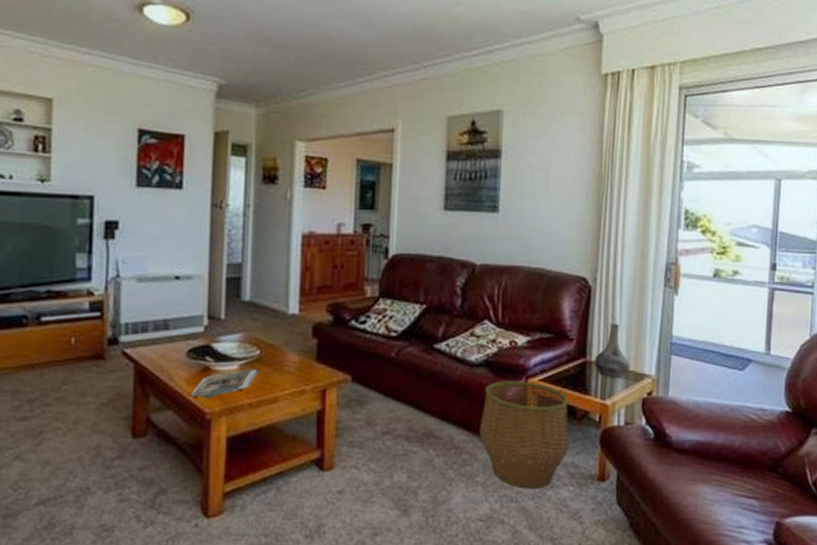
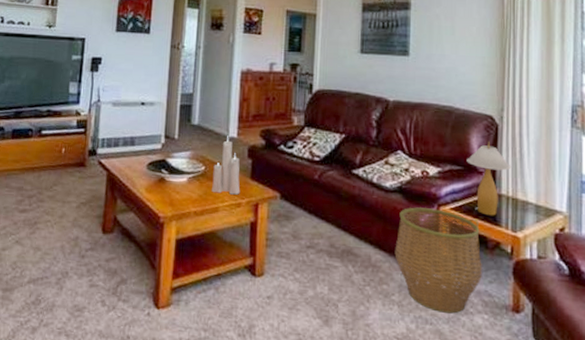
magazine: present [191,369,260,398] -> none [149,181,204,205]
candle: none [269,312,304,381] -> present [212,135,240,195]
table lamp: none [557,306,603,385] -> present [467,142,512,216]
decorative vase: present [594,323,630,377] -> none [504,159,540,212]

